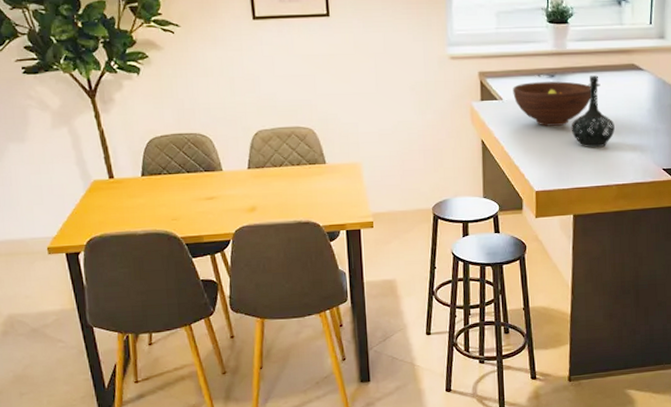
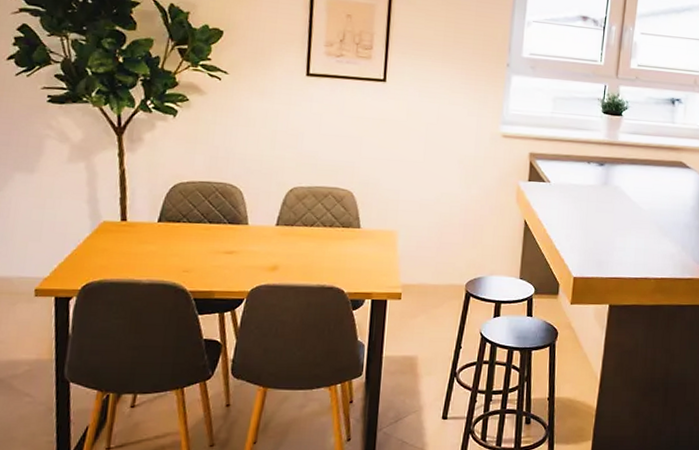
fruit bowl: present [513,81,592,126] -> none [561,168,639,214]
bottle: present [571,75,615,148] -> none [615,168,658,240]

